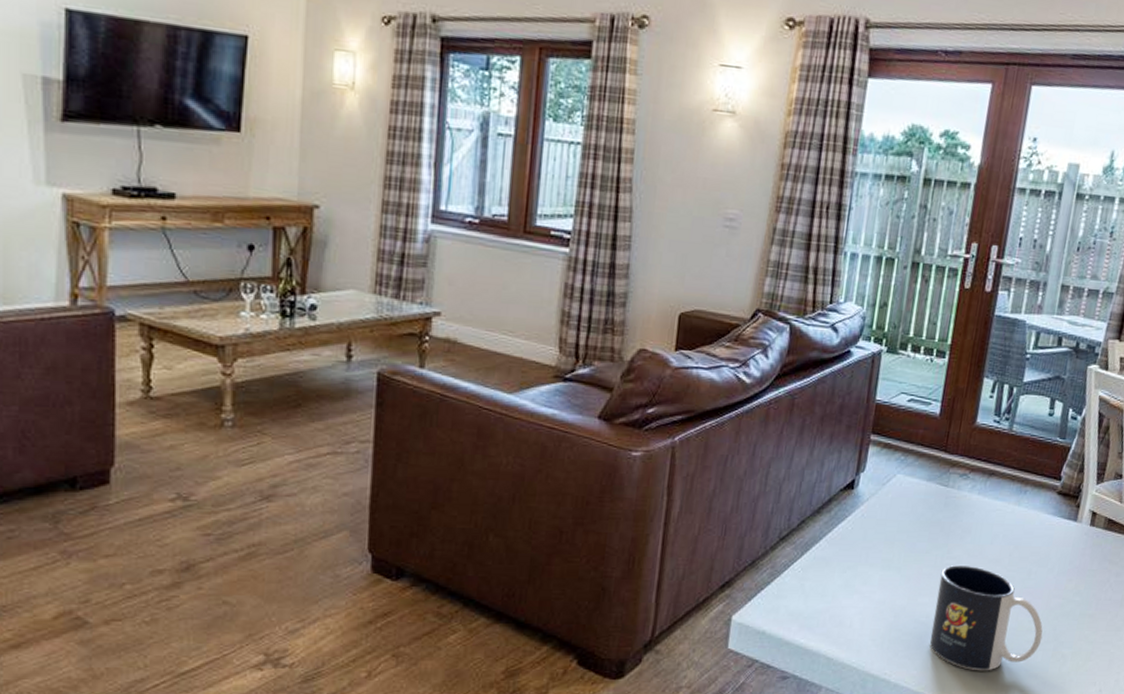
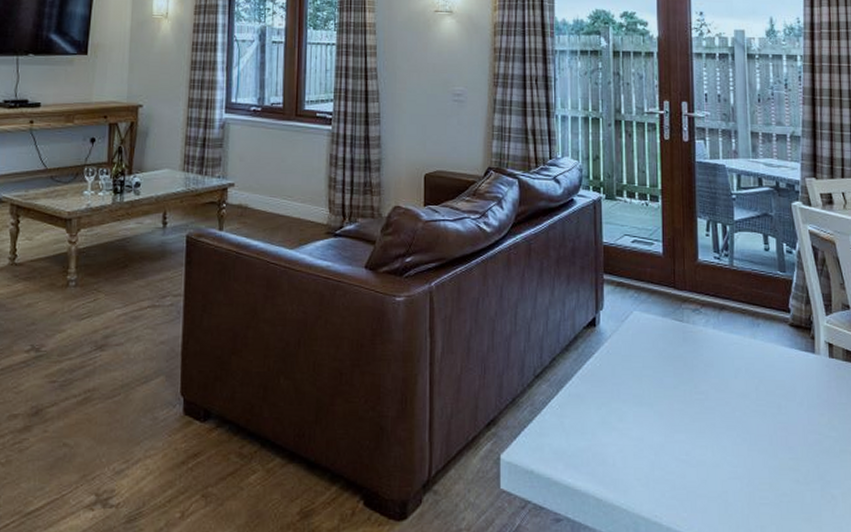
mug: present [929,565,1043,671] -> none [692,400,807,514]

